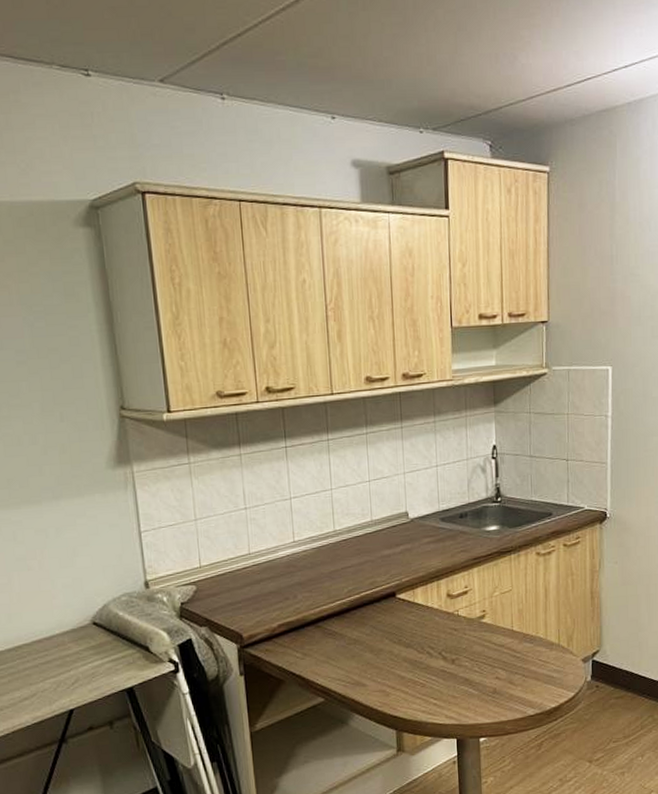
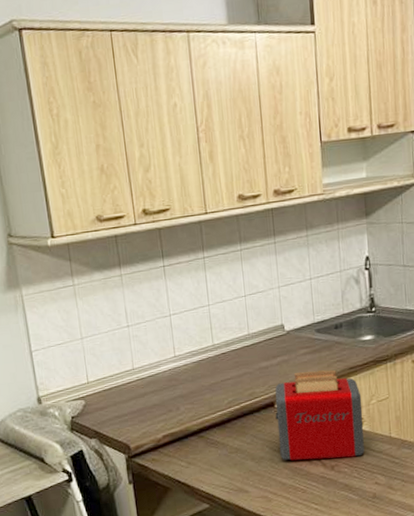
toaster: none [396,560,486,653] -> present [275,369,365,461]

